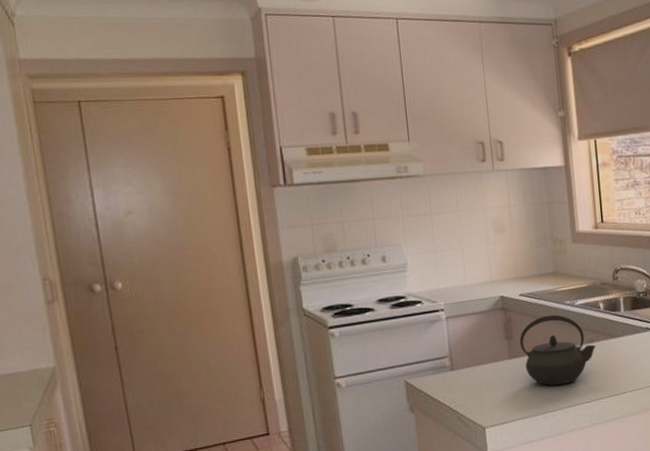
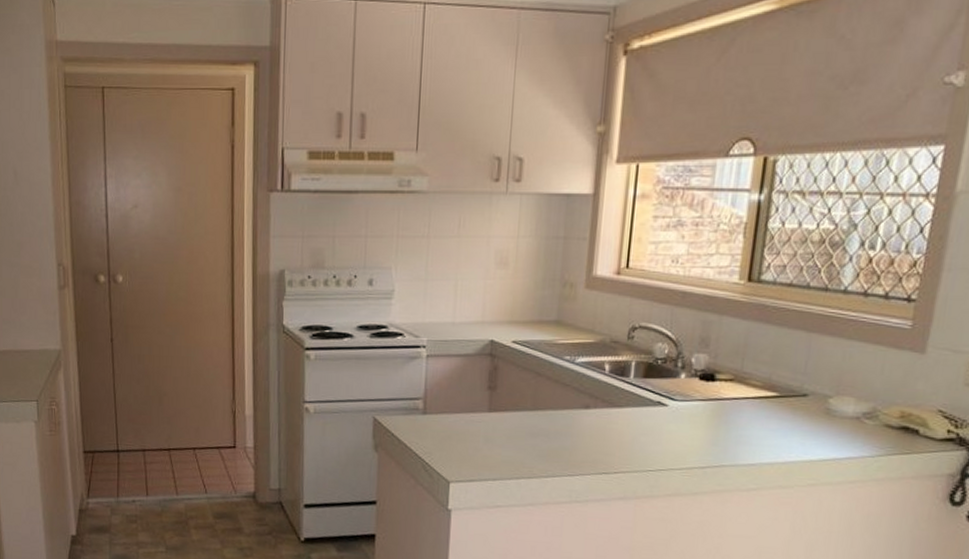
kettle: present [519,314,596,386] -> none [503,369,592,451]

